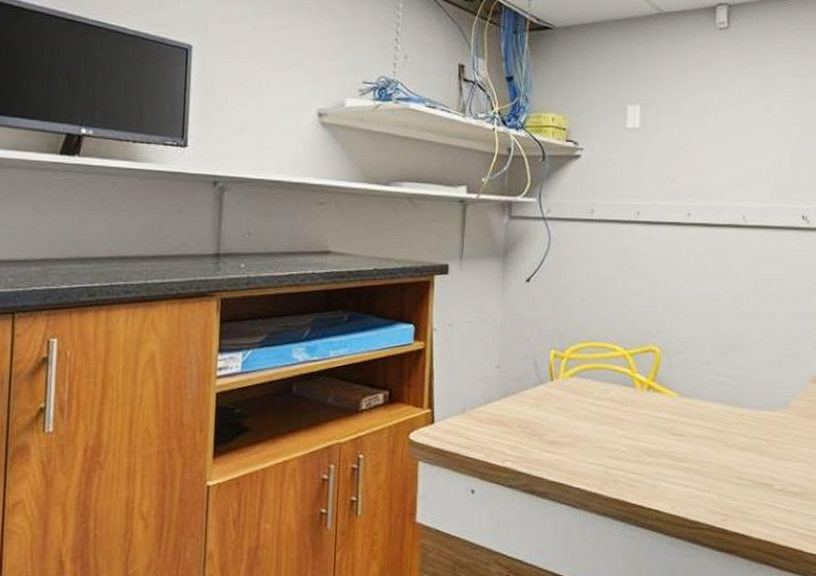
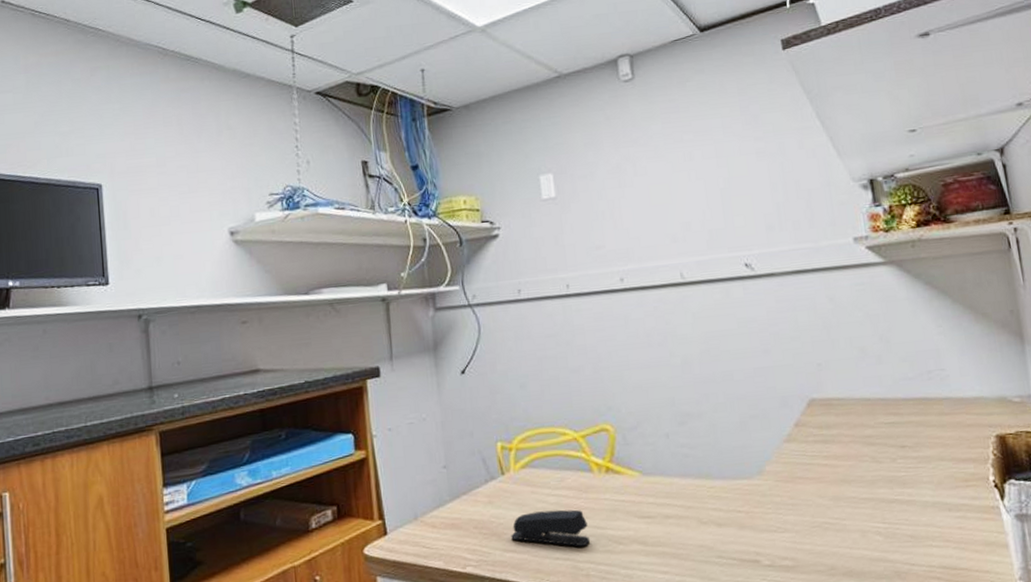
stapler: none [551,418,624,455] -> present [511,509,591,547]

